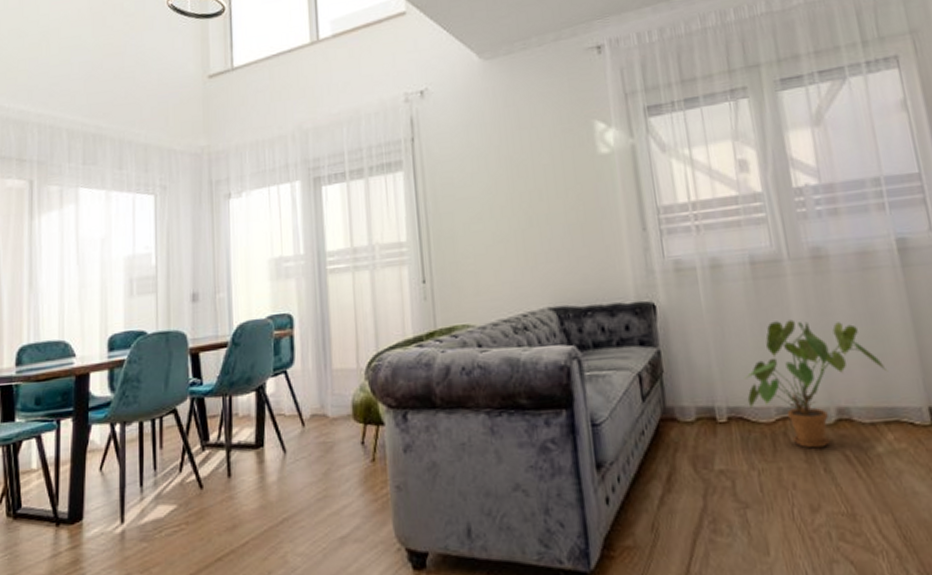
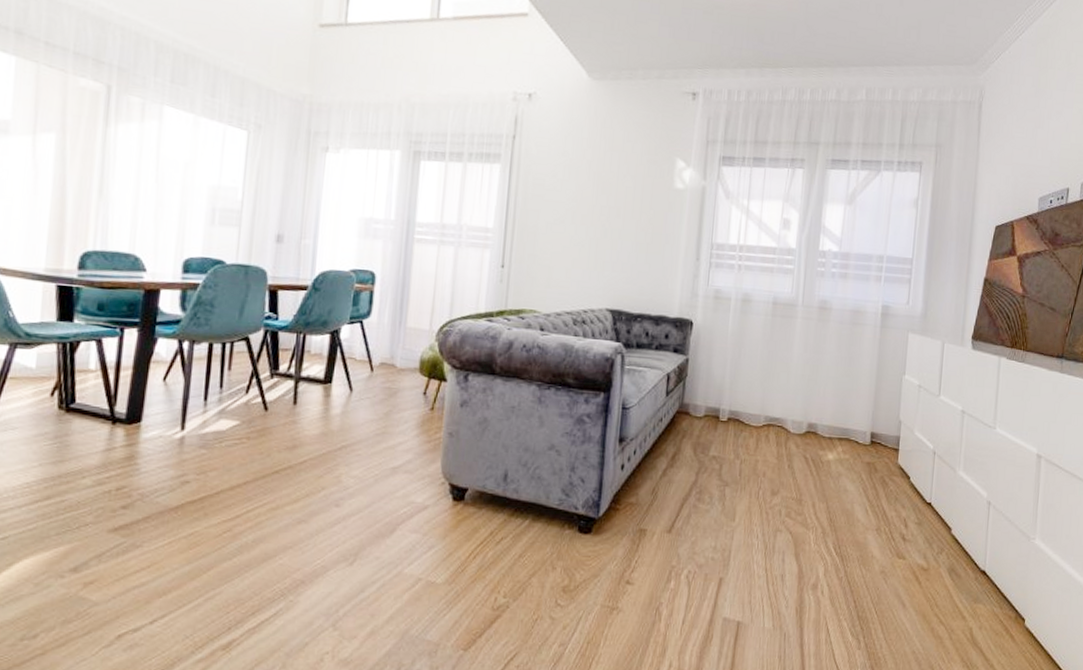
house plant: present [744,319,889,449] -> none [745,351,851,450]

